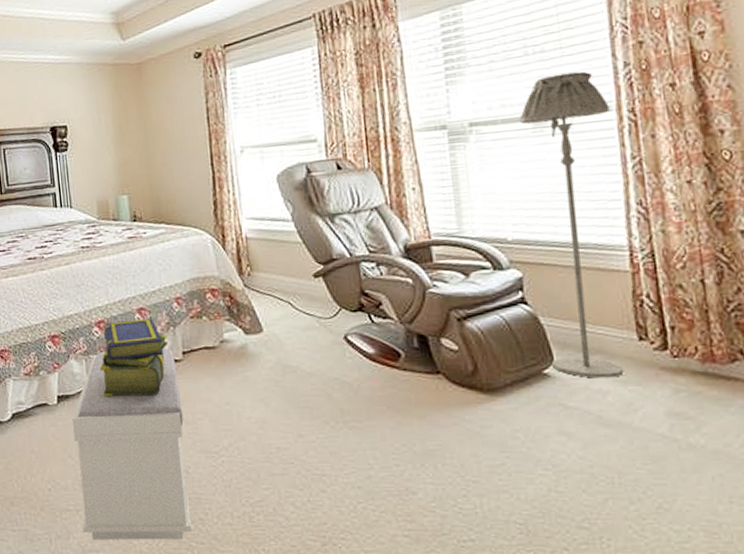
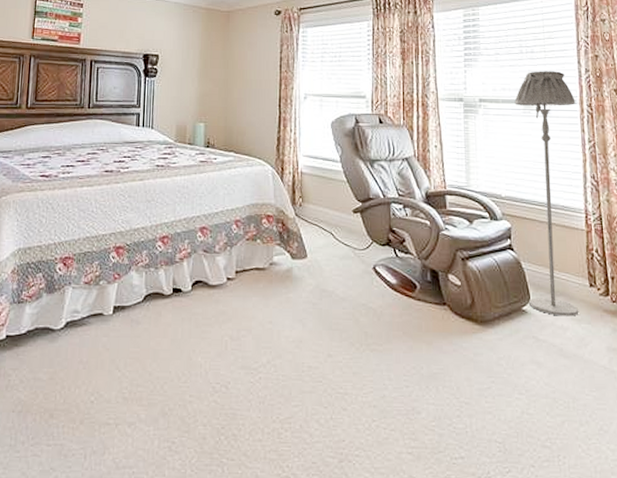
bench: present [71,348,191,540] -> none [120,266,230,456]
stack of books: present [99,318,169,397] -> none [157,237,225,311]

